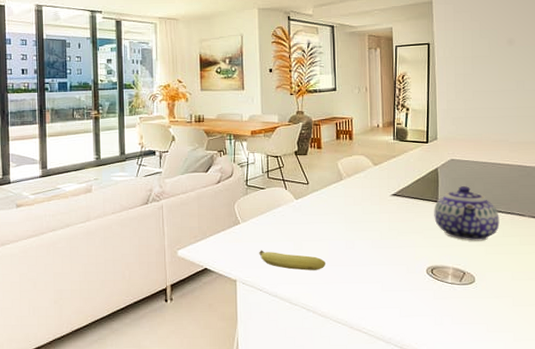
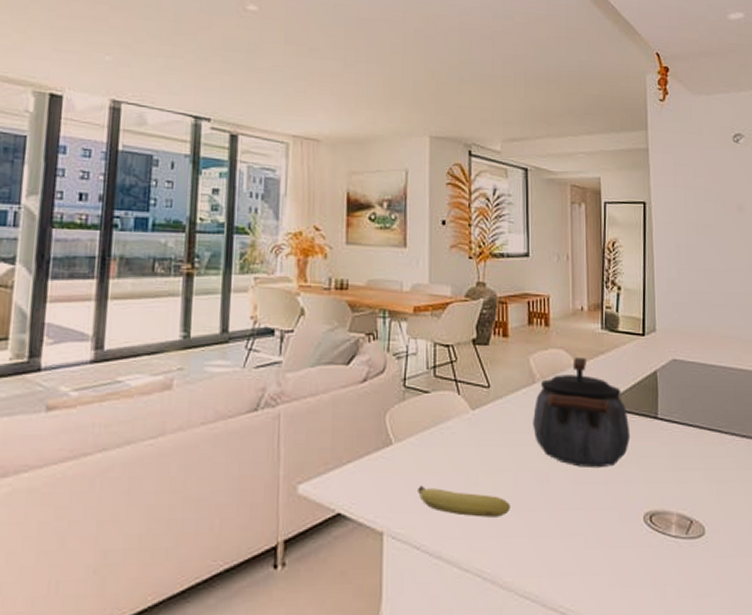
kettle: none [341,160,417,238] -> present [533,356,631,469]
teapot: present [434,186,500,241] -> none [652,397,734,475]

